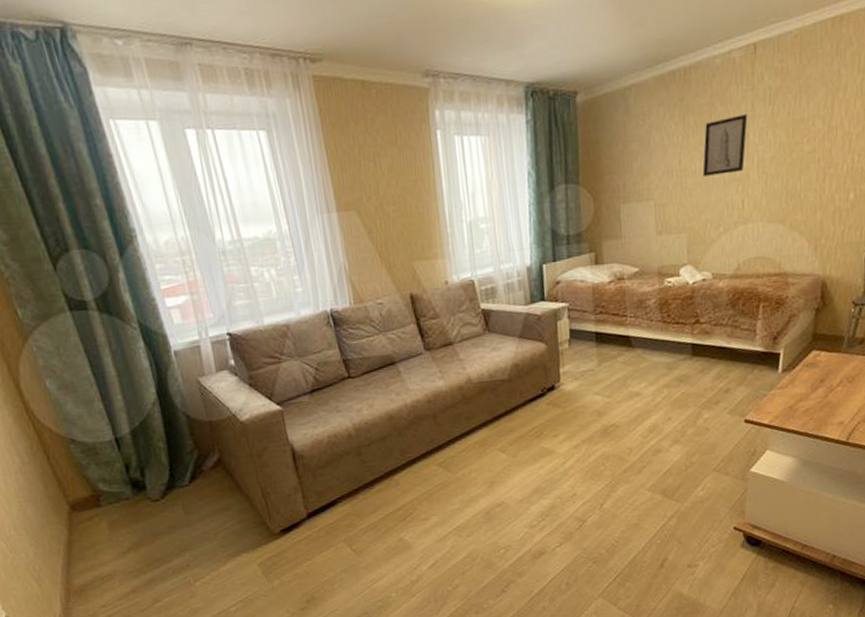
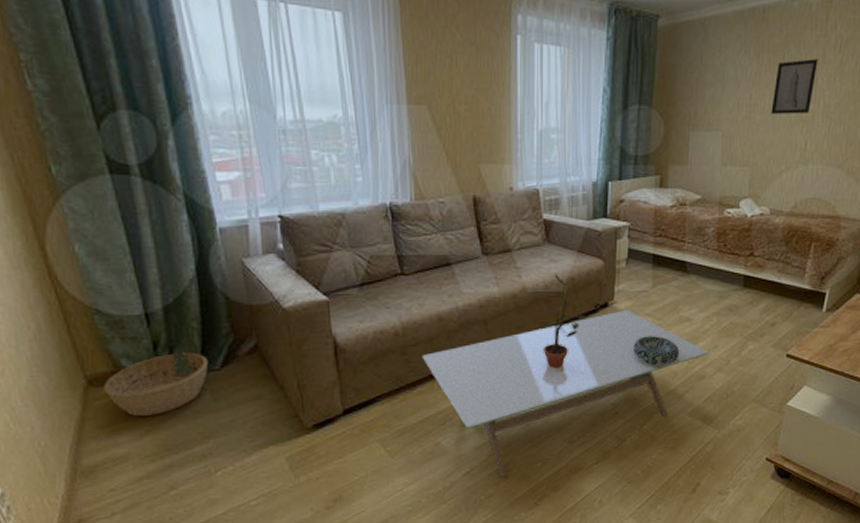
basket: none [85,471,178,536] -> present [104,353,209,416]
coffee table: none [377,390,664,567] -> present [422,310,709,477]
potted plant: none [489,361,536,456] -> present [541,273,588,369]
decorative bowl: none [584,413,633,444] -> present [632,336,680,366]

